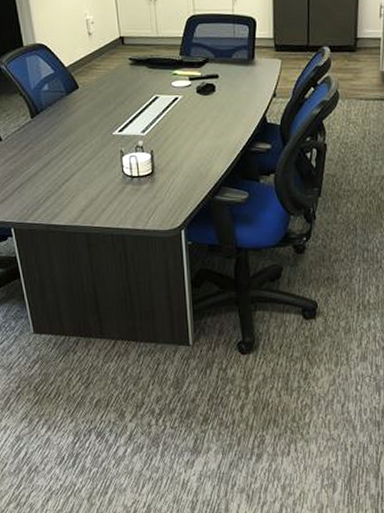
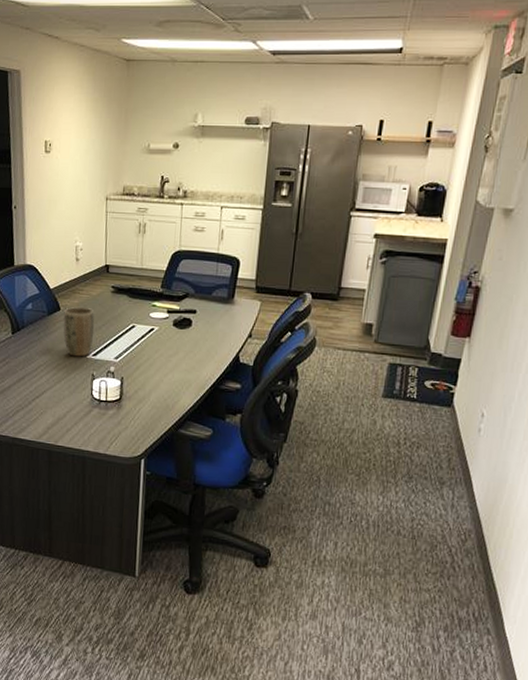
plant pot: none [83,82,118,135] -> present [63,306,95,357]

